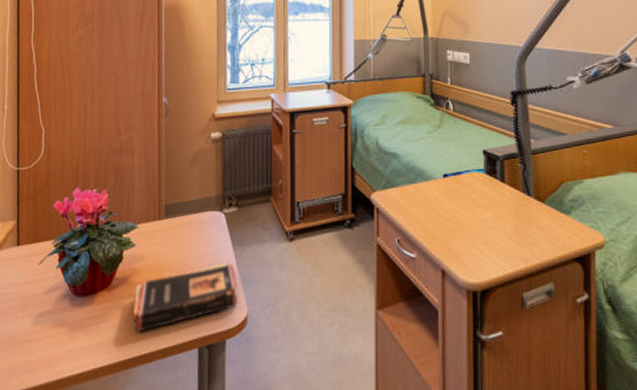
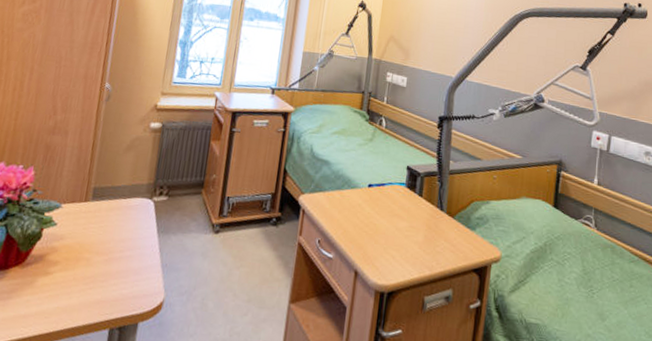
book: present [133,262,238,332] -> none [44,248,158,310]

